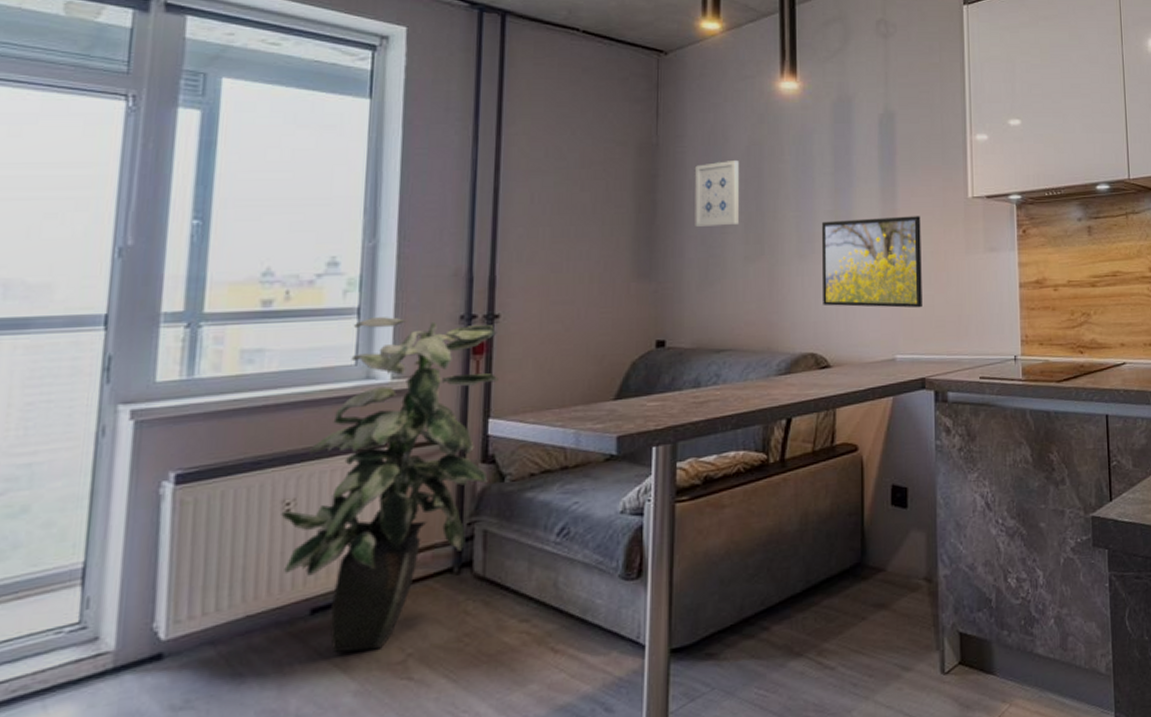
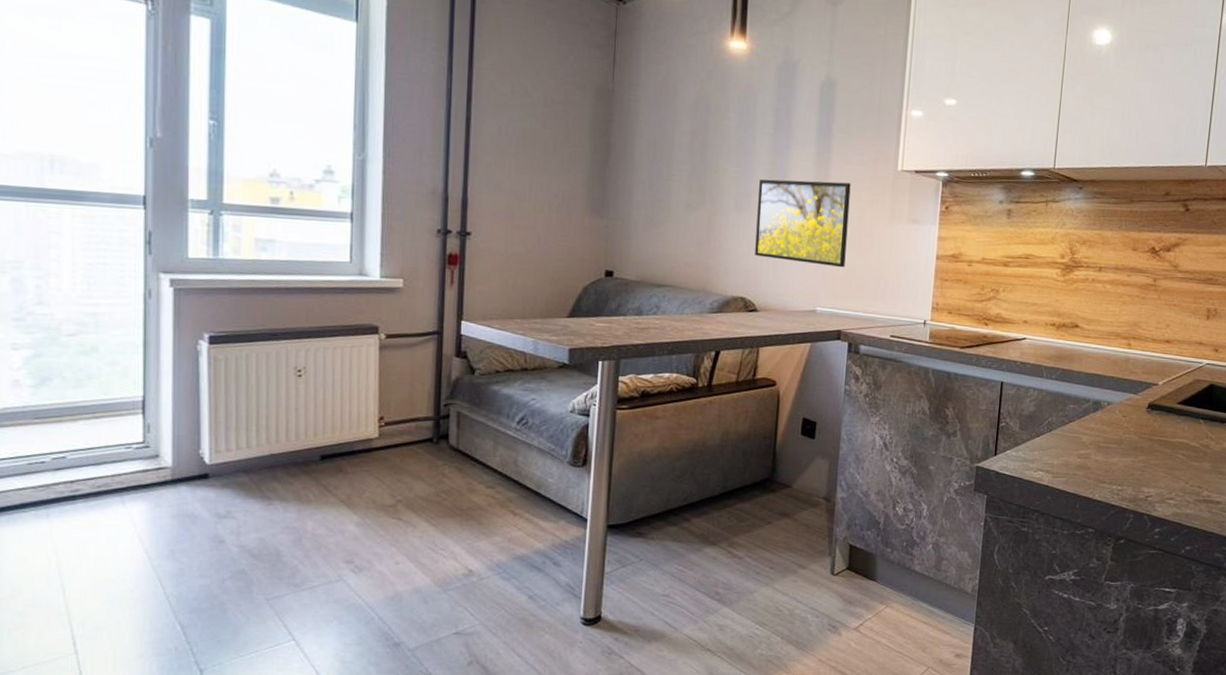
indoor plant: present [281,317,499,654] -> none [294,223,470,493]
wall art: present [695,161,739,228] -> none [644,112,687,174]

